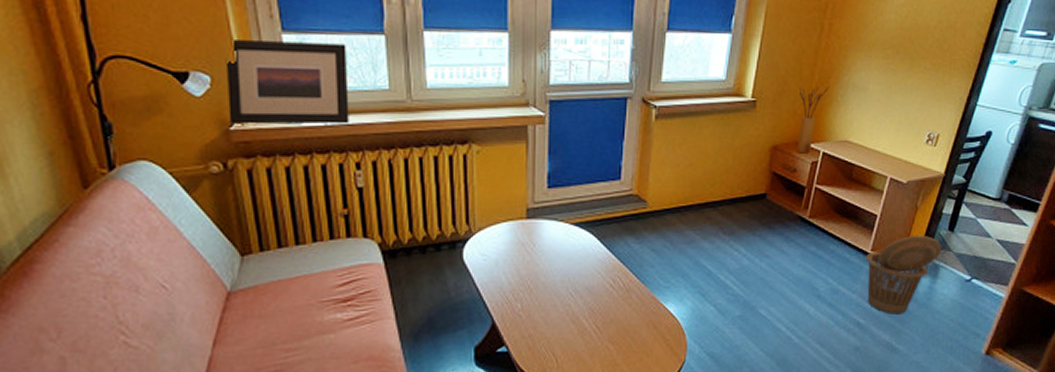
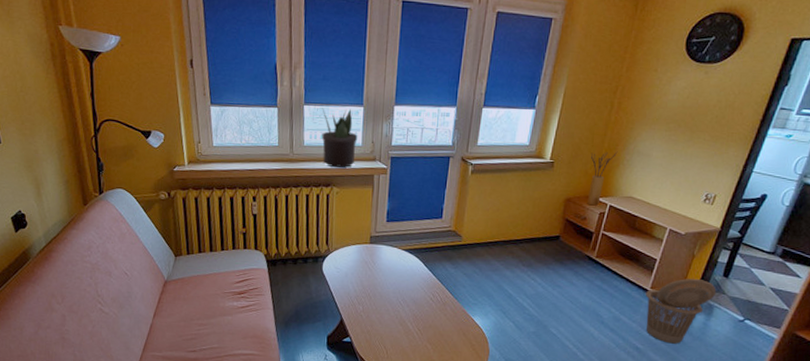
picture frame: present [225,38,349,125] -> none [173,109,252,169]
planter: none [450,34,503,117] -> present [321,108,358,168]

